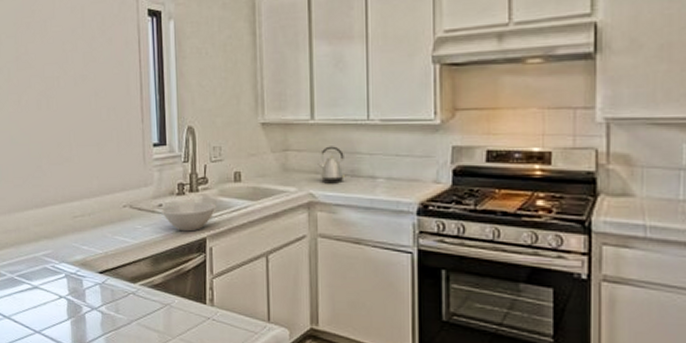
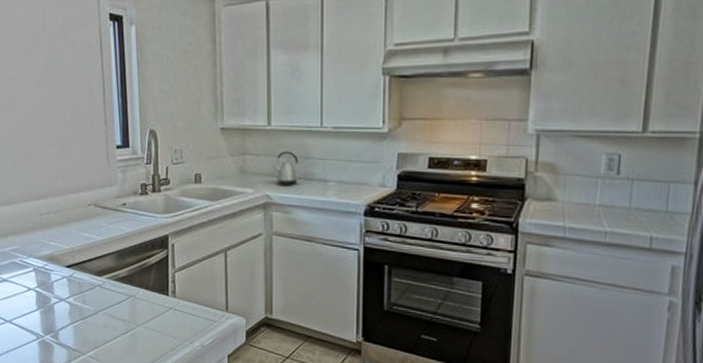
bowl: present [161,202,217,232] -> none [125,202,178,229]

